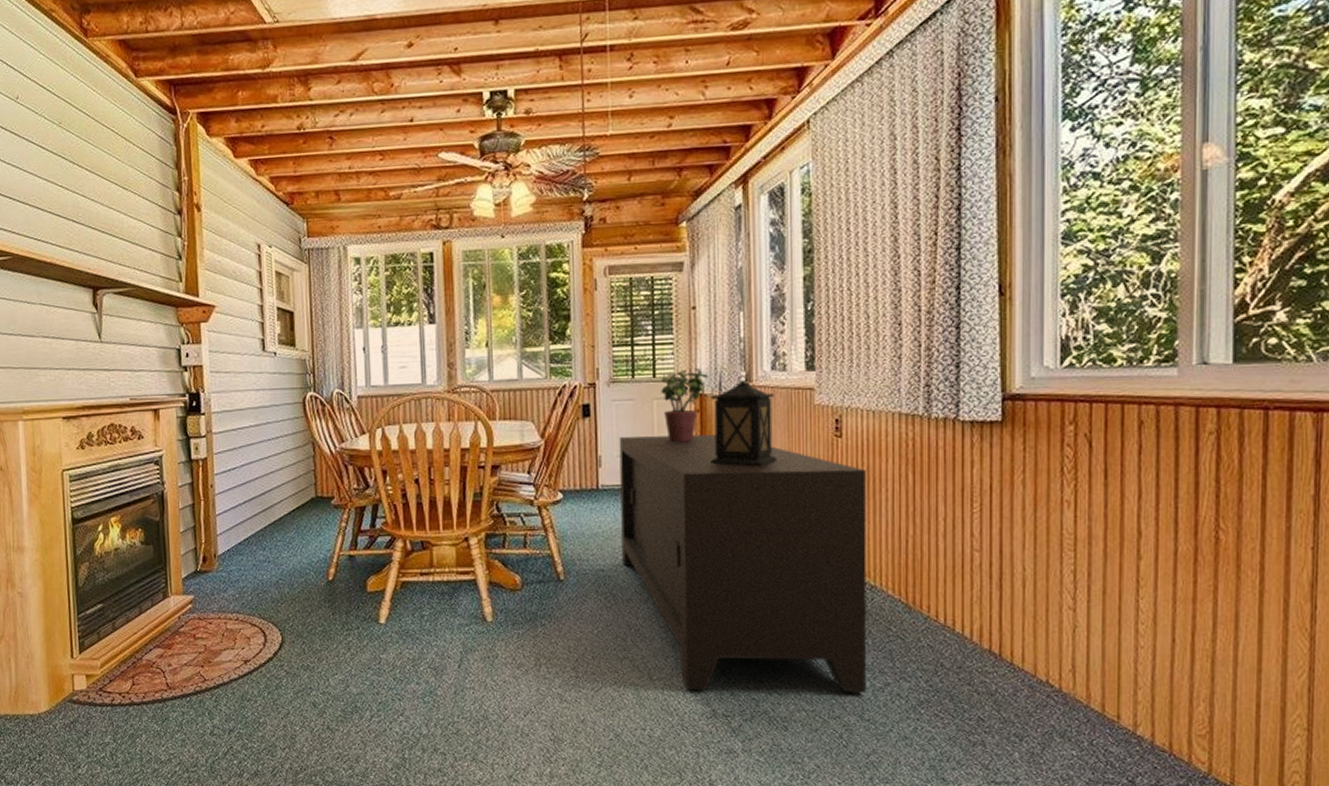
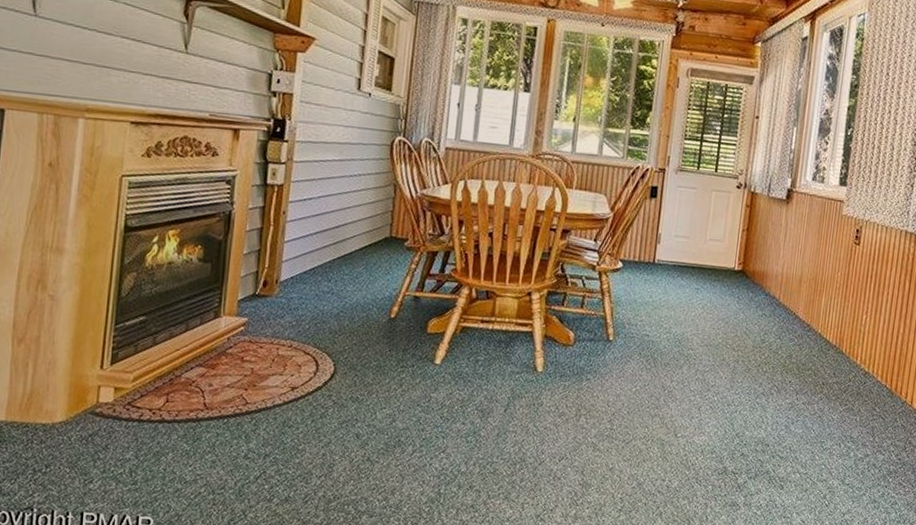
cabinet: present [619,434,867,693] -> none [666,219,875,462]
potted plant: present [660,367,709,443] -> none [719,168,761,232]
lantern: present [711,374,776,467] -> none [752,180,812,261]

